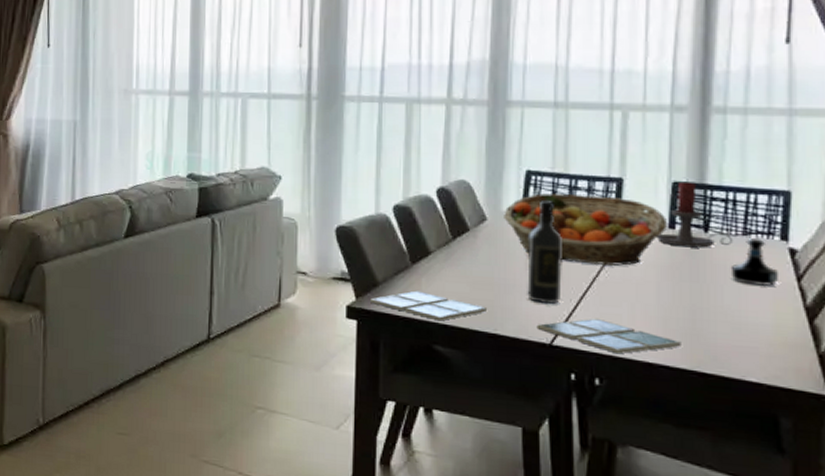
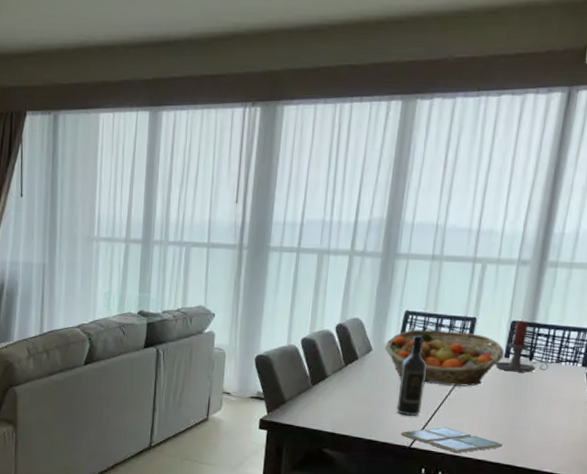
drink coaster: present [370,290,488,321] -> none [278,406,367,431]
tequila bottle: present [730,237,780,287] -> none [543,364,578,402]

